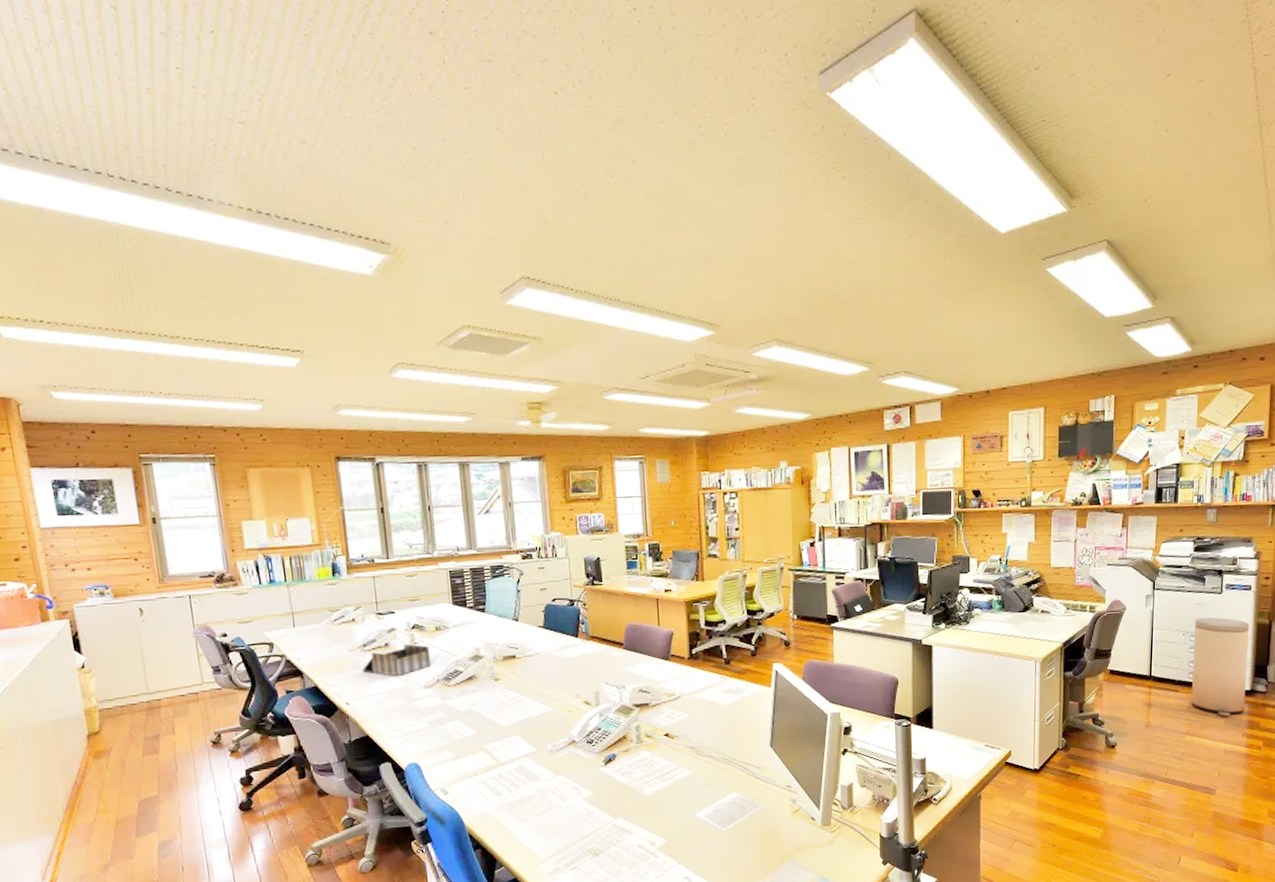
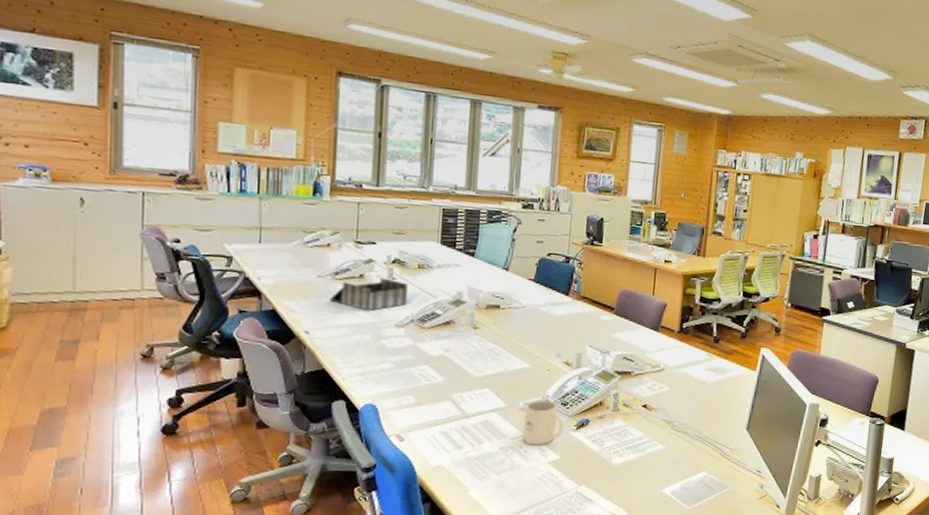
mug: none [553,740,593,785] -> present [522,399,564,445]

